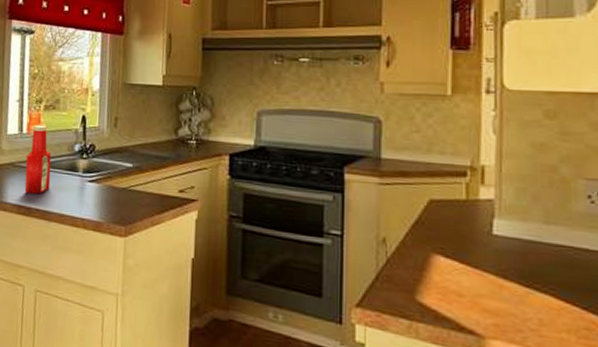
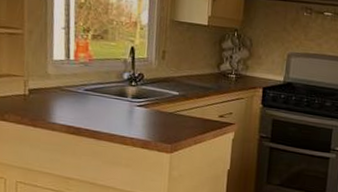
ketchup bottle: present [24,124,52,194] -> none [73,52,100,116]

